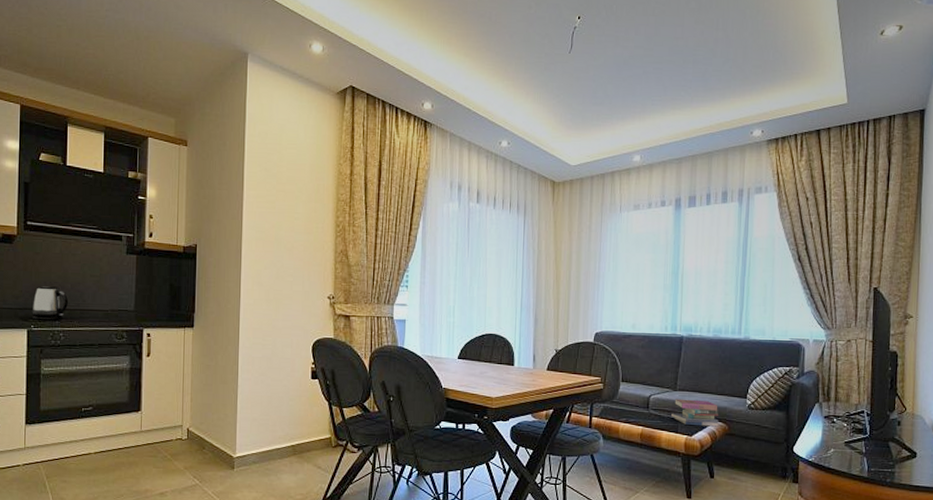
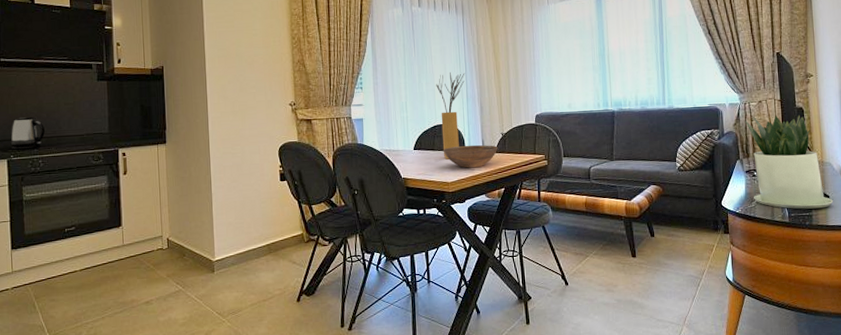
vase: none [488,278,522,373] -> present [436,72,465,160]
bowl: none [489,359,550,385] -> present [443,144,498,169]
books: present [671,399,719,427] -> none [611,167,654,191]
planter: none [829,357,921,466] -> present [745,114,834,210]

